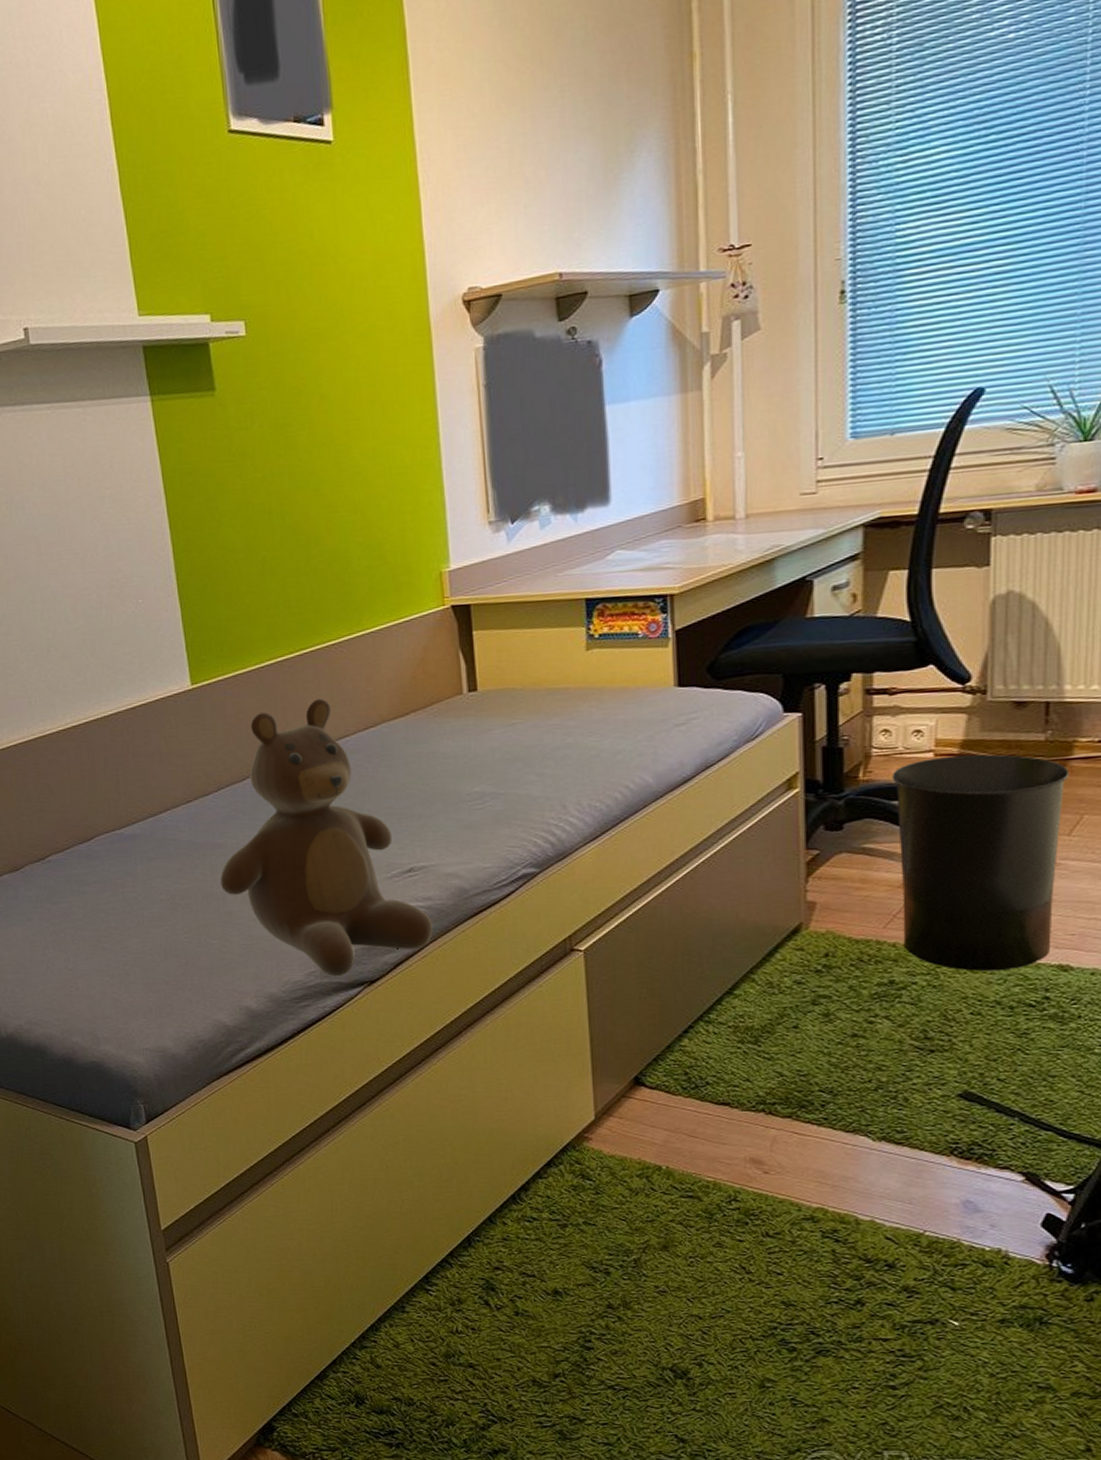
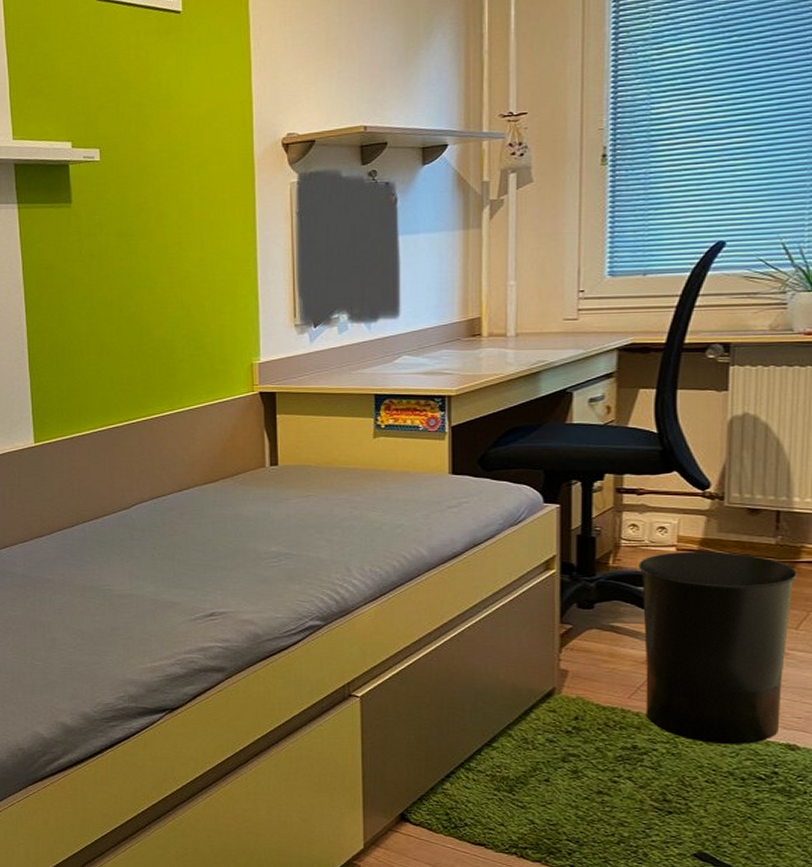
teddy bear: present [220,698,433,977] -> none [47,461,228,703]

